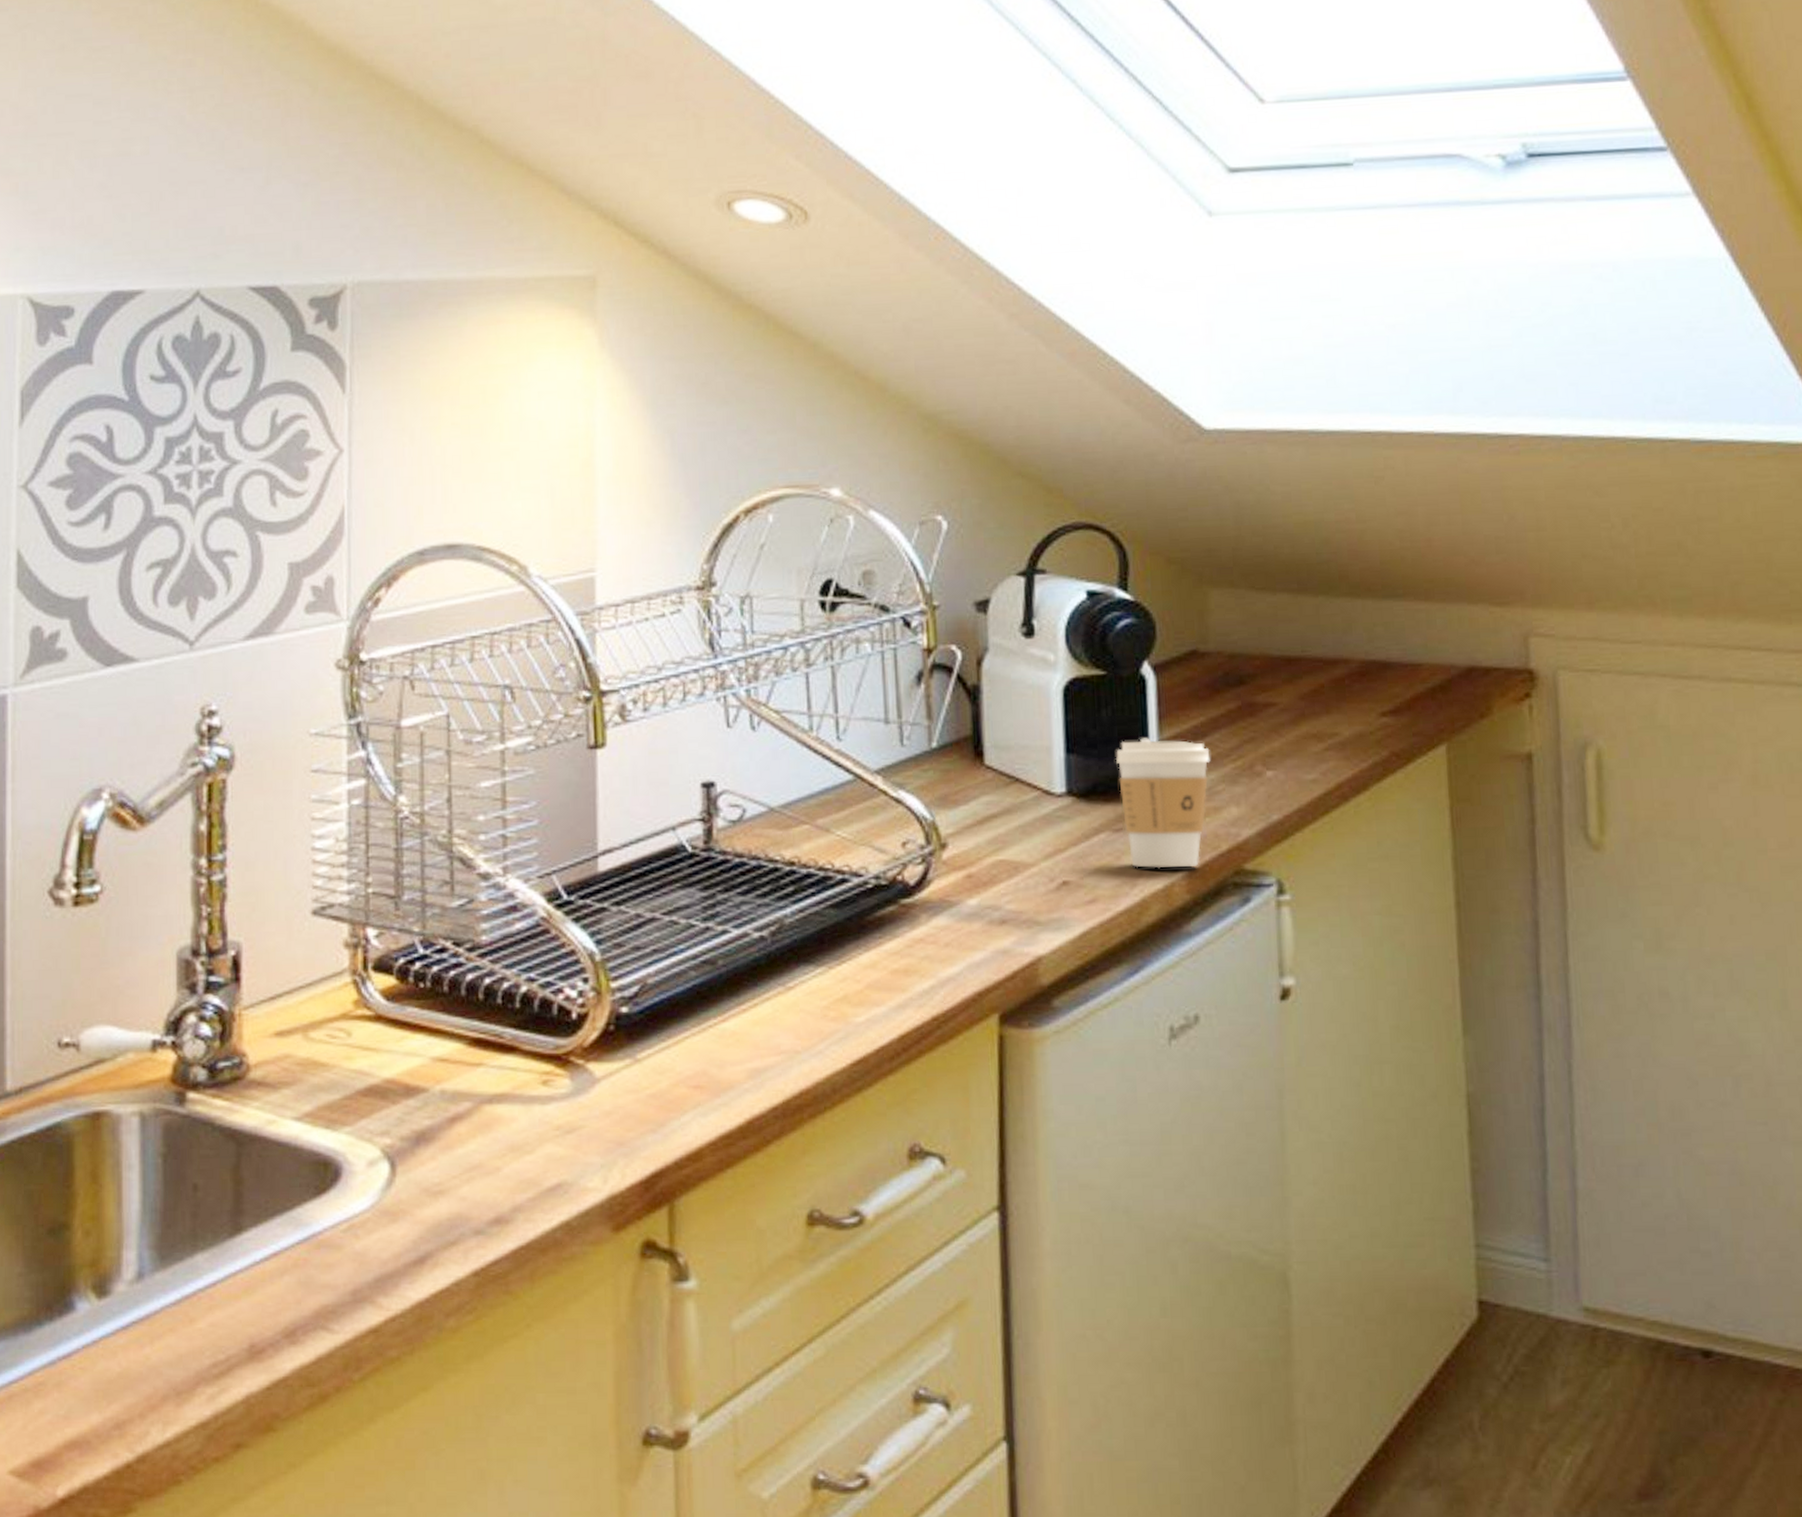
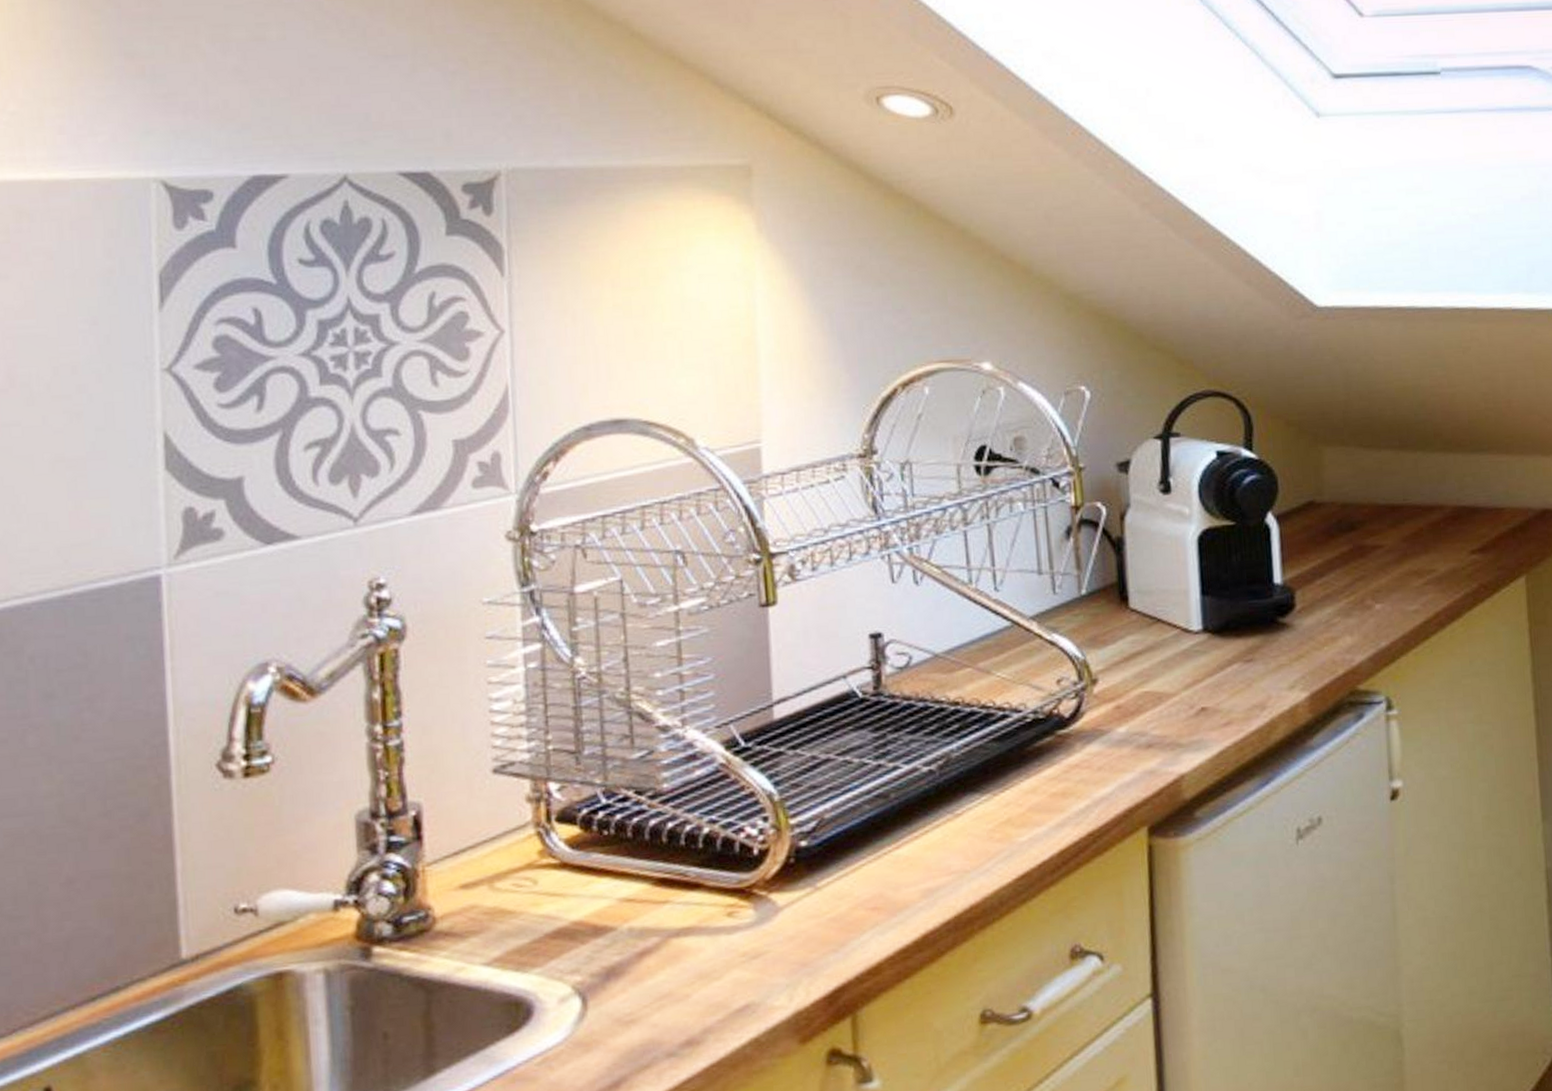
coffee cup: present [1116,738,1211,869] -> none [1245,579,1327,693]

